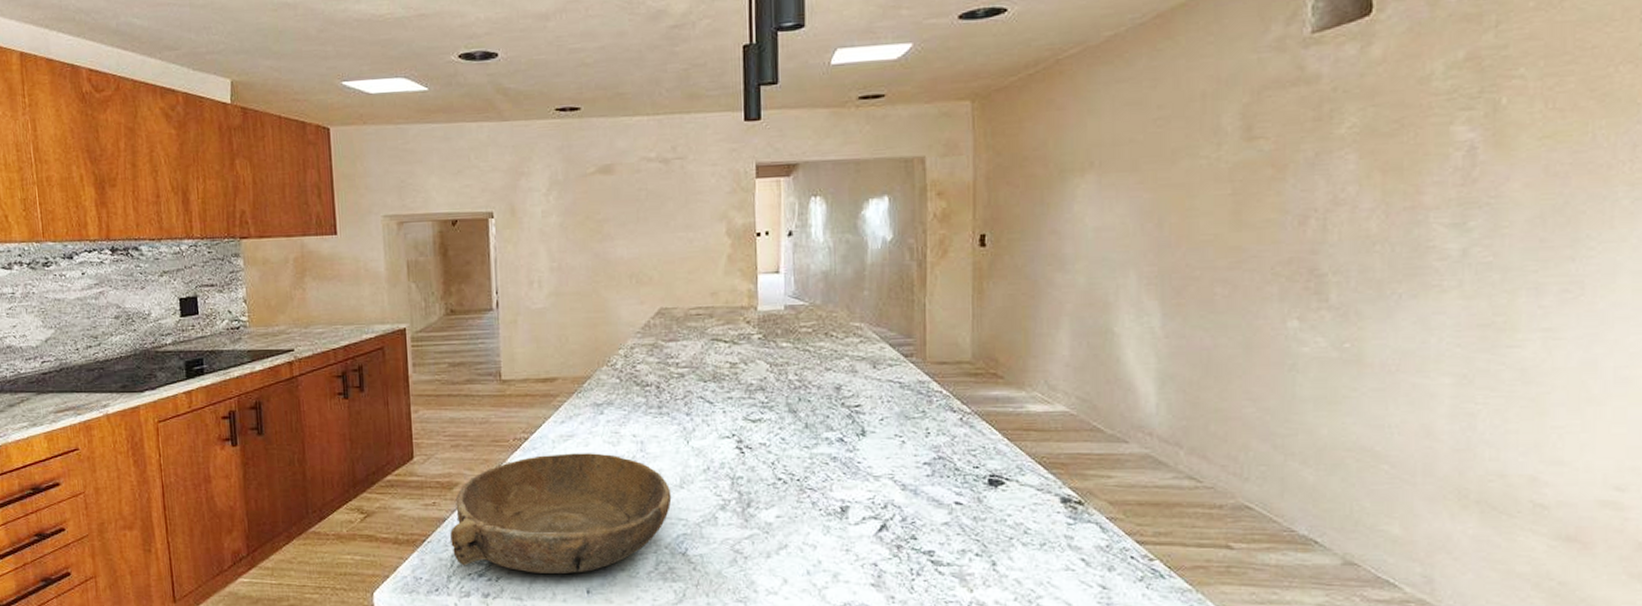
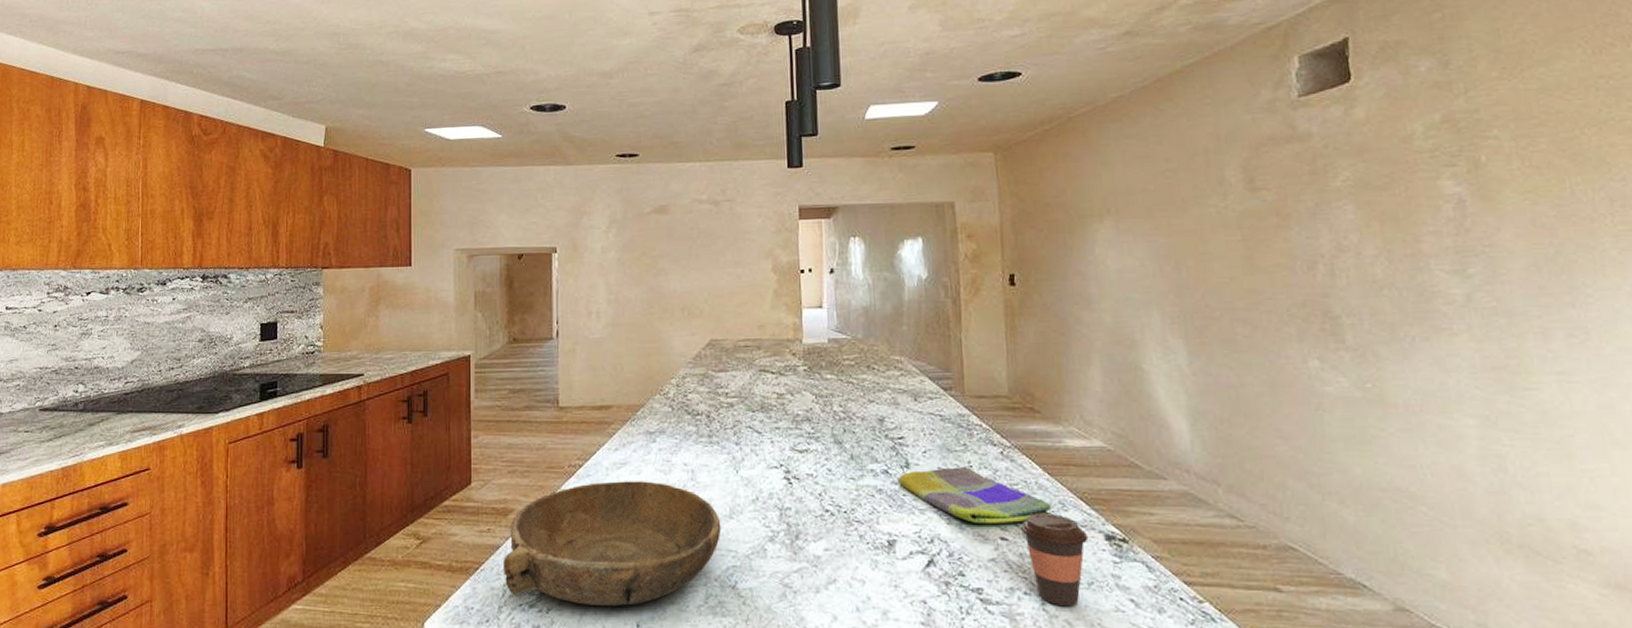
dish towel: none [854,432,1009,490] -> present [899,466,1053,525]
coffee cup: none [975,478,1044,567] -> present [1020,514,1089,607]

